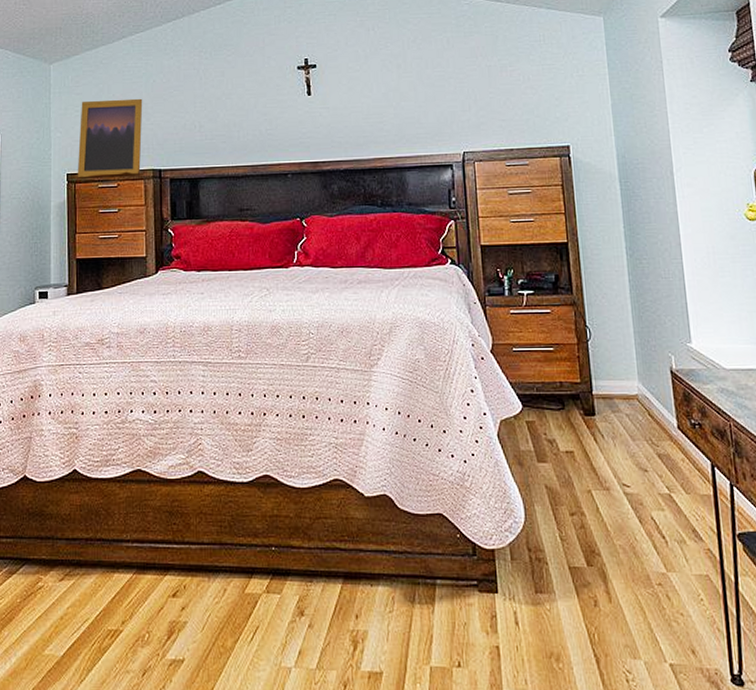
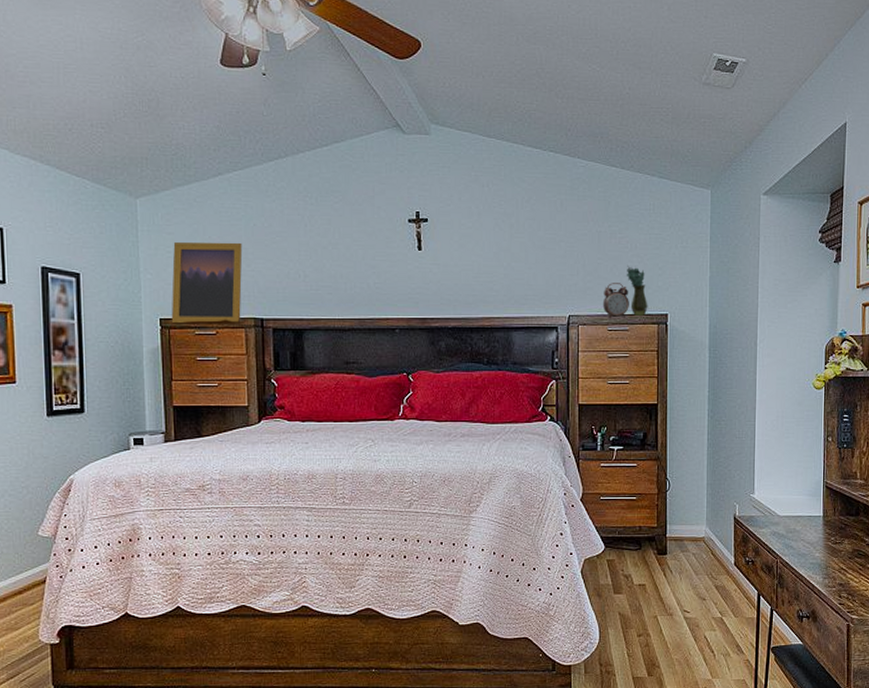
alarm clock: none [498,116,527,154] -> present [602,283,629,319]
vase: none [520,98,548,149] -> present [626,266,648,316]

